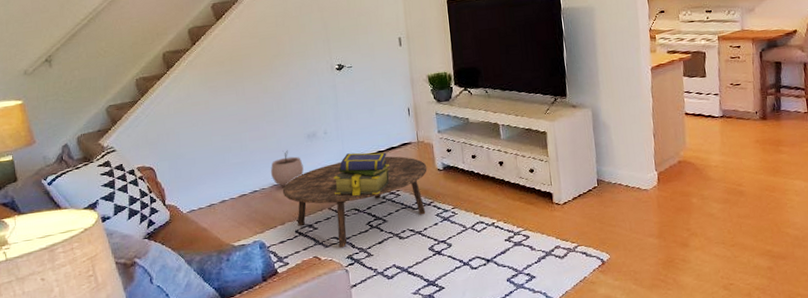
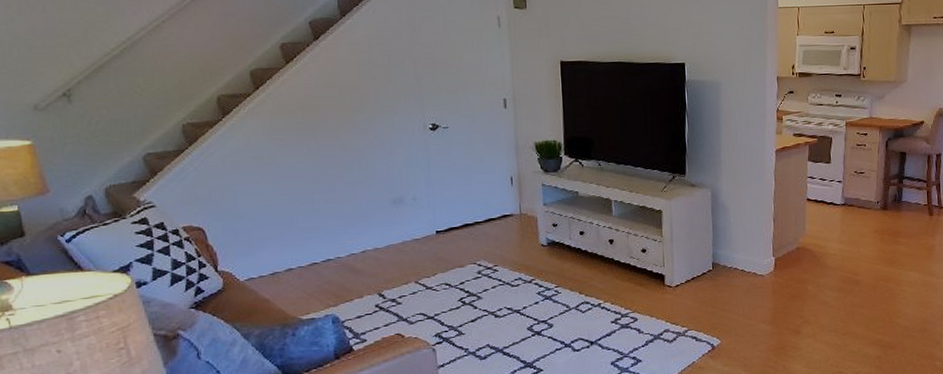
plant pot: present [271,150,304,186] -> none [348,216,387,256]
coffee table: present [282,156,427,248] -> none [361,228,530,325]
stack of books: present [333,152,390,197] -> none [422,222,487,270]

